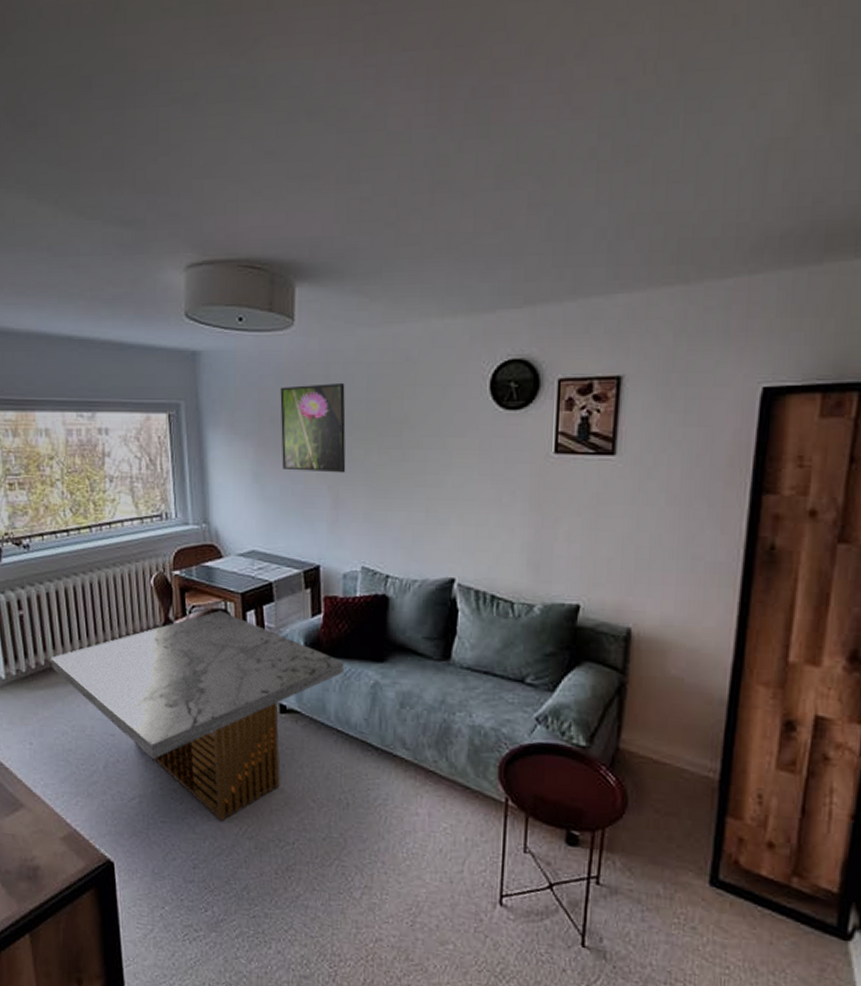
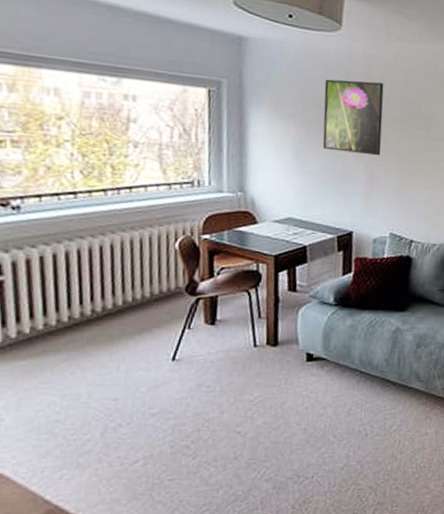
coffee table: present [51,610,344,822] -> none [39,271,370,469]

